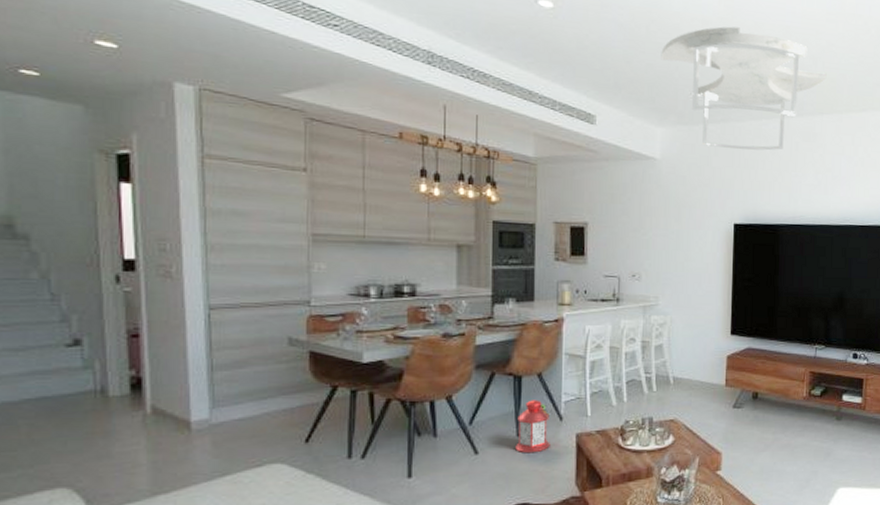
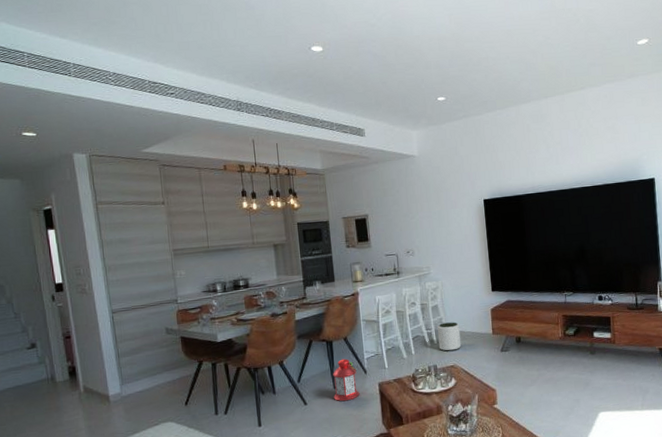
plant pot: none [658,367,687,402] -> present [438,322,462,352]
ceiling fan: present [661,26,827,151] -> none [408,38,547,139]

